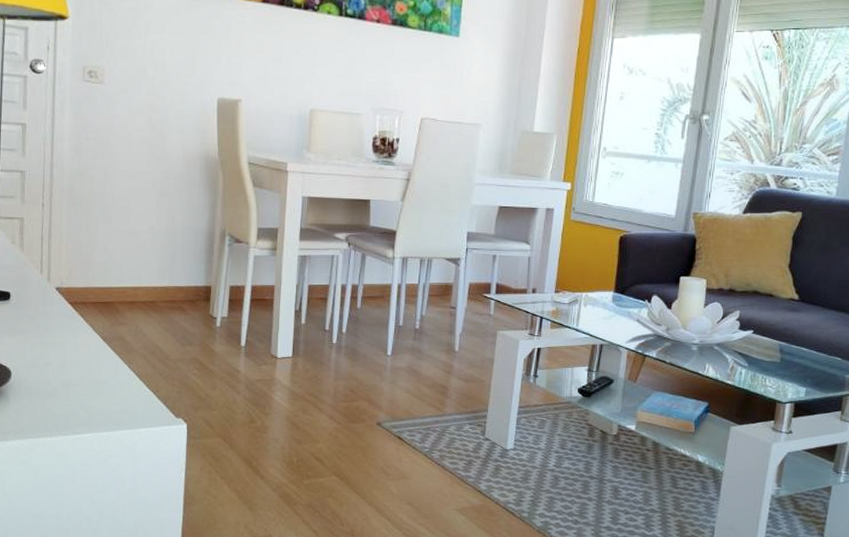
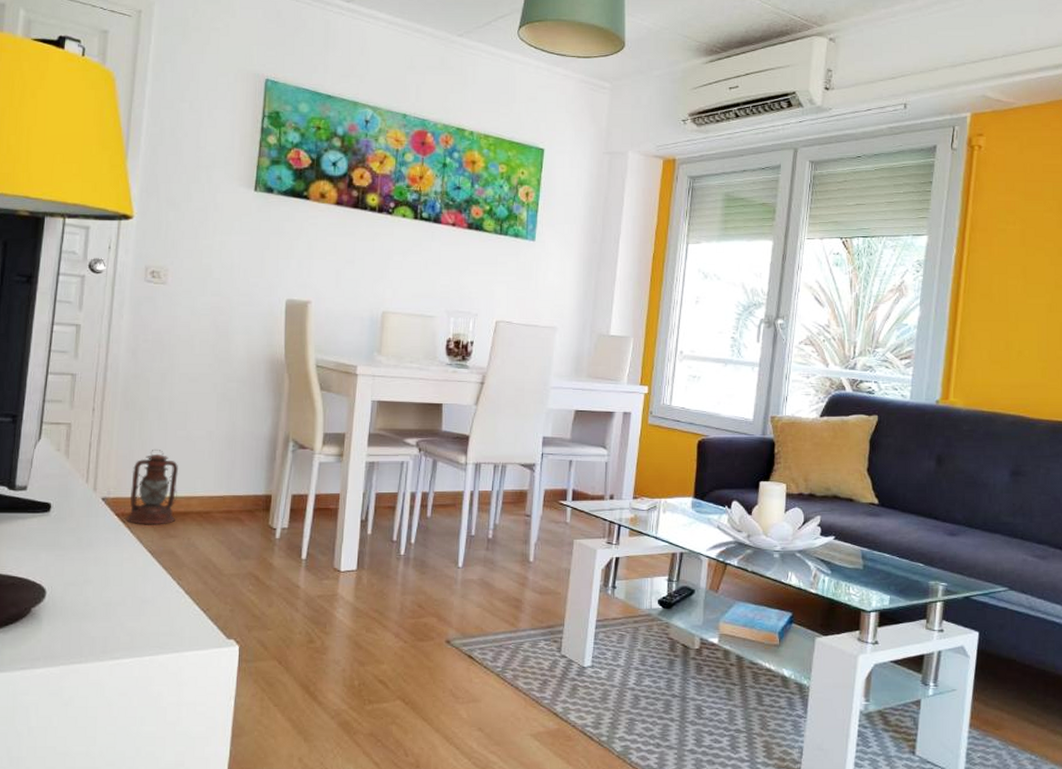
lantern: none [79,243,124,314] -> present [126,450,178,525]

